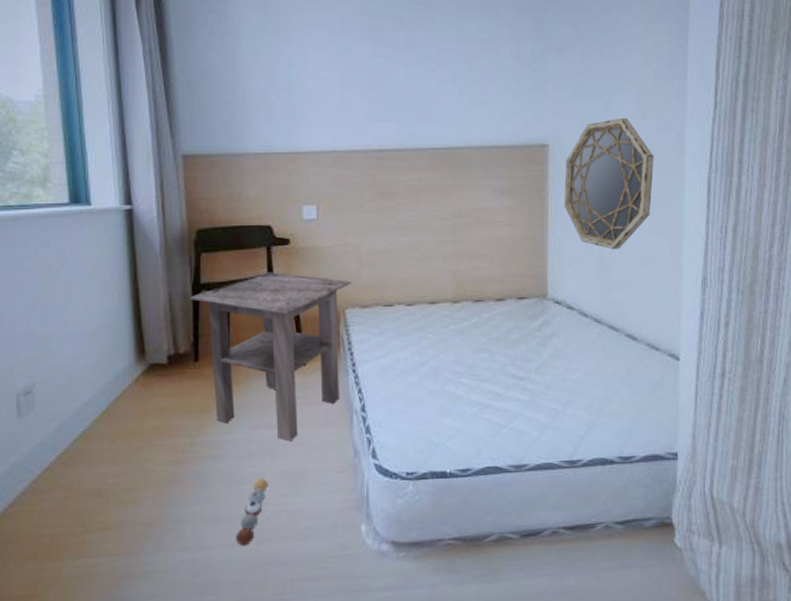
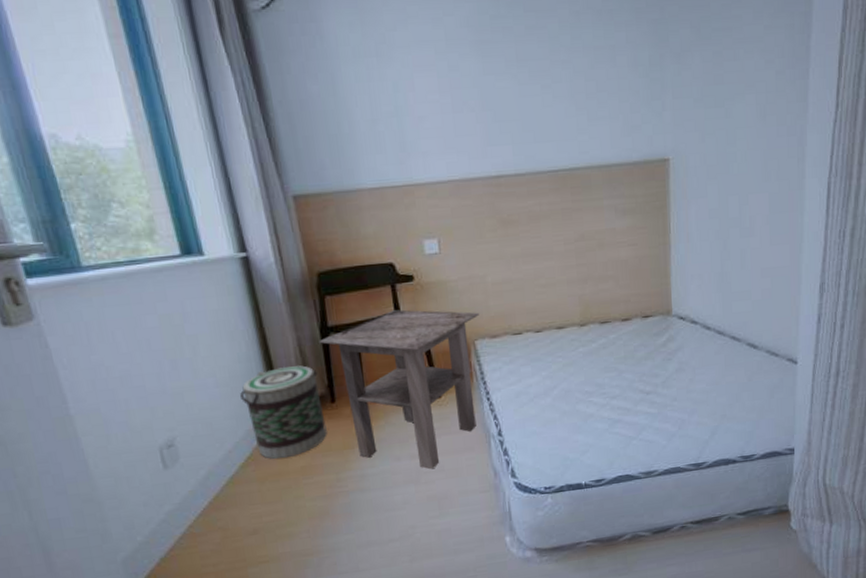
basket: none [105,320,186,417] -> present [240,365,327,459]
ball: present [236,477,268,546] -> none [390,503,416,565]
home mirror: present [564,117,654,250] -> none [685,124,775,263]

